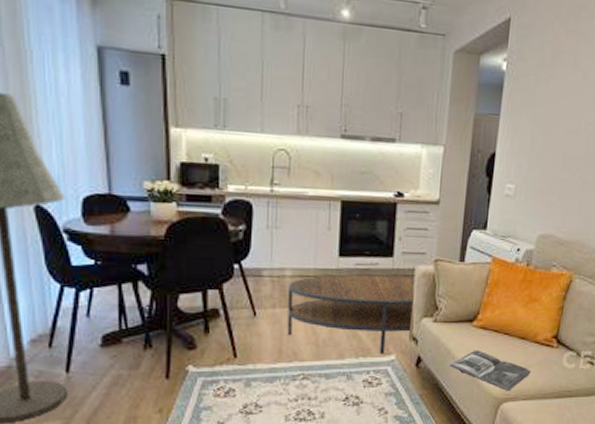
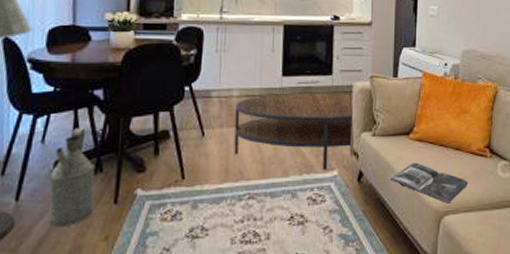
watering can: none [96,303,145,398] -> present [47,128,95,226]

